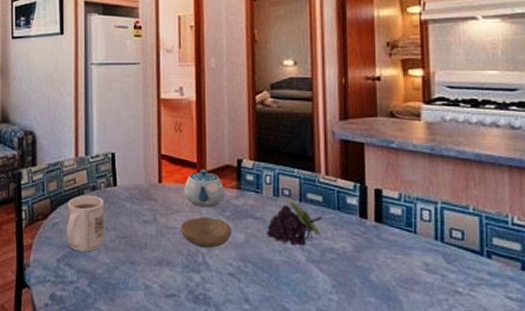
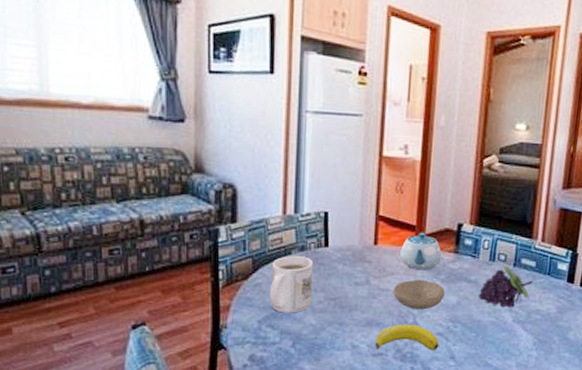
banana: none [167,263,231,293] -> present [376,324,439,351]

